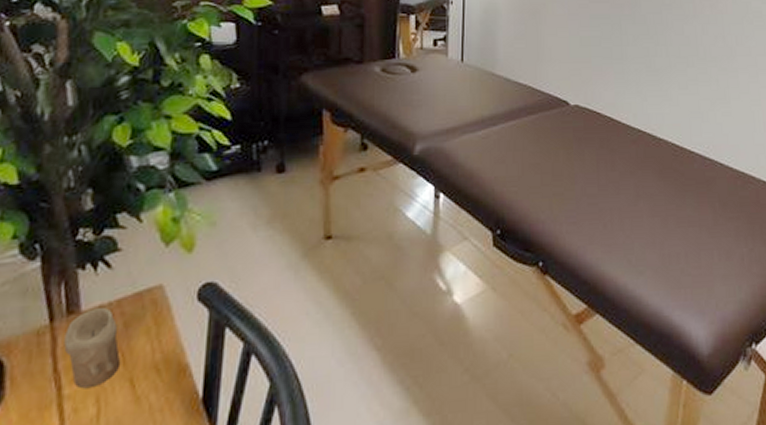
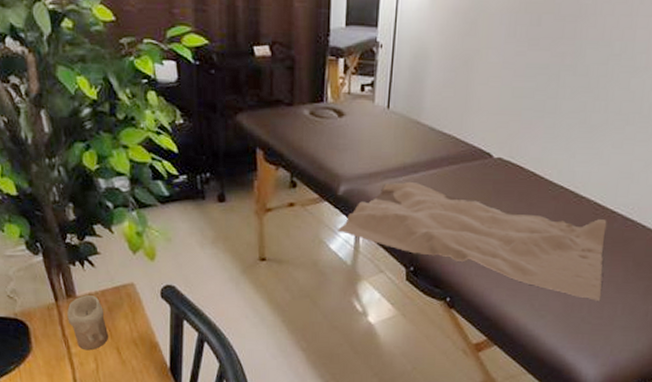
towel: none [413,134,696,249] -> present [336,181,607,301]

